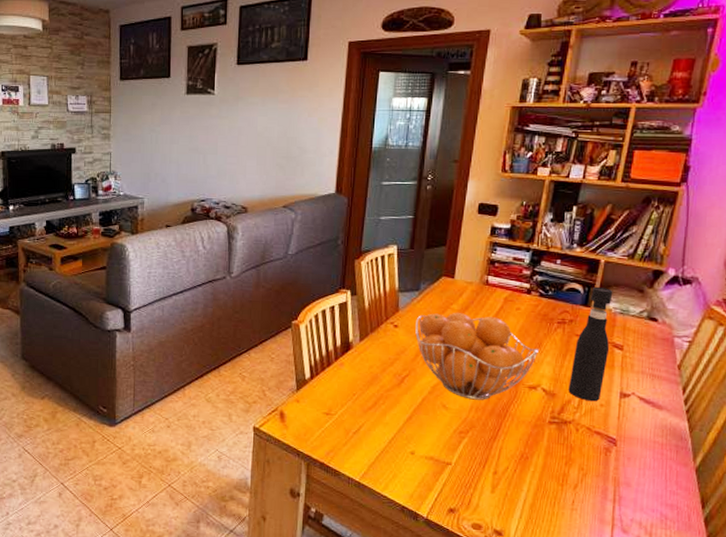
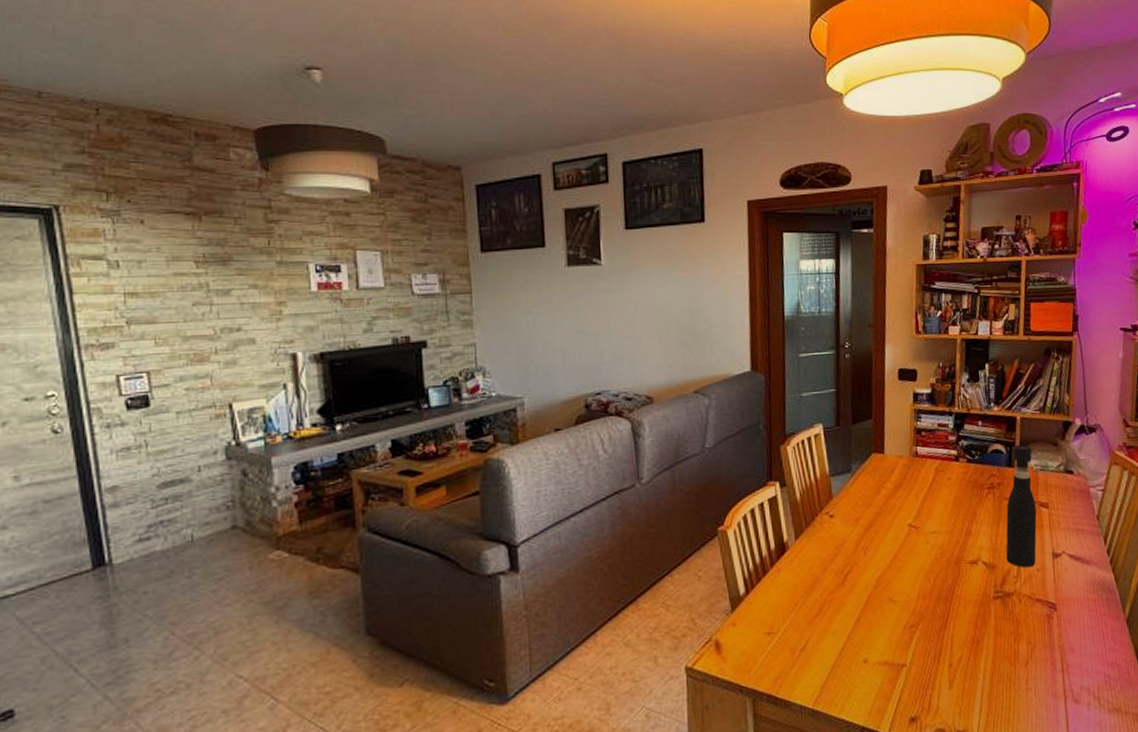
fruit basket: present [415,312,539,400] -> none [851,490,974,587]

